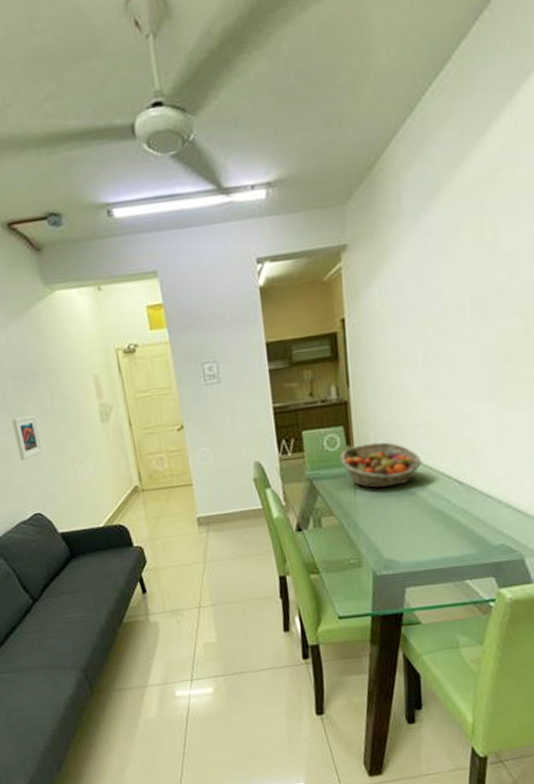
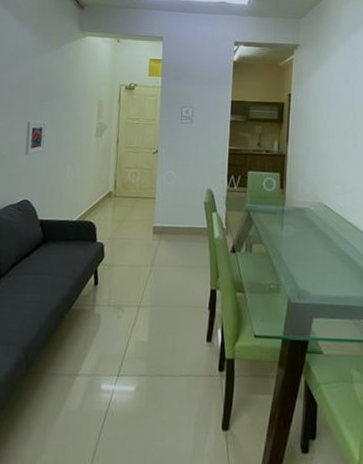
fruit basket: present [340,442,422,488] -> none [274,190,336,228]

